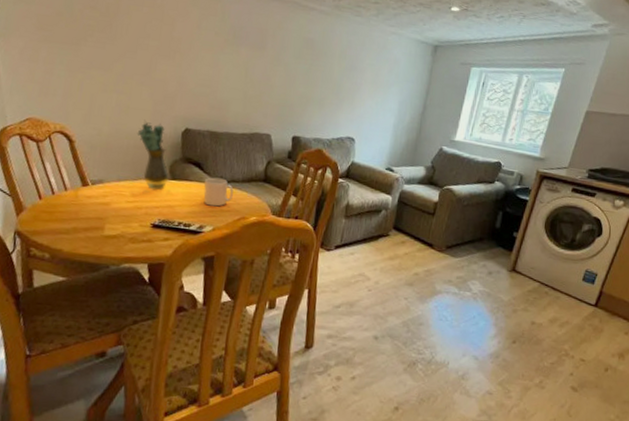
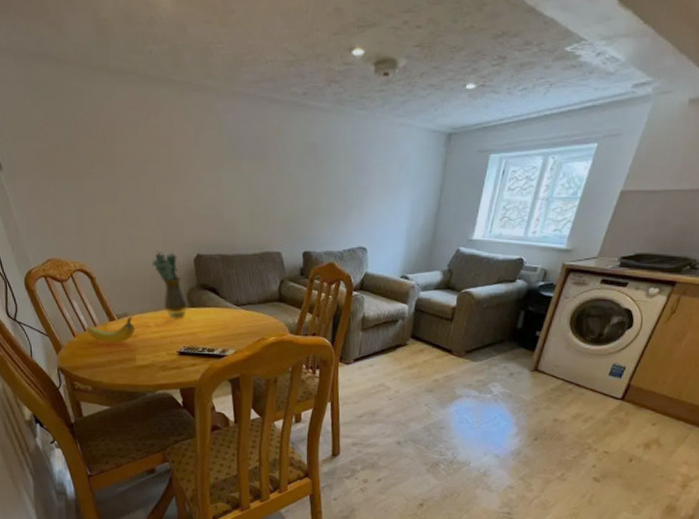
fruit: none [55,182,109,211] -> present [87,315,135,344]
mug: present [203,177,234,207] -> none [222,301,250,330]

